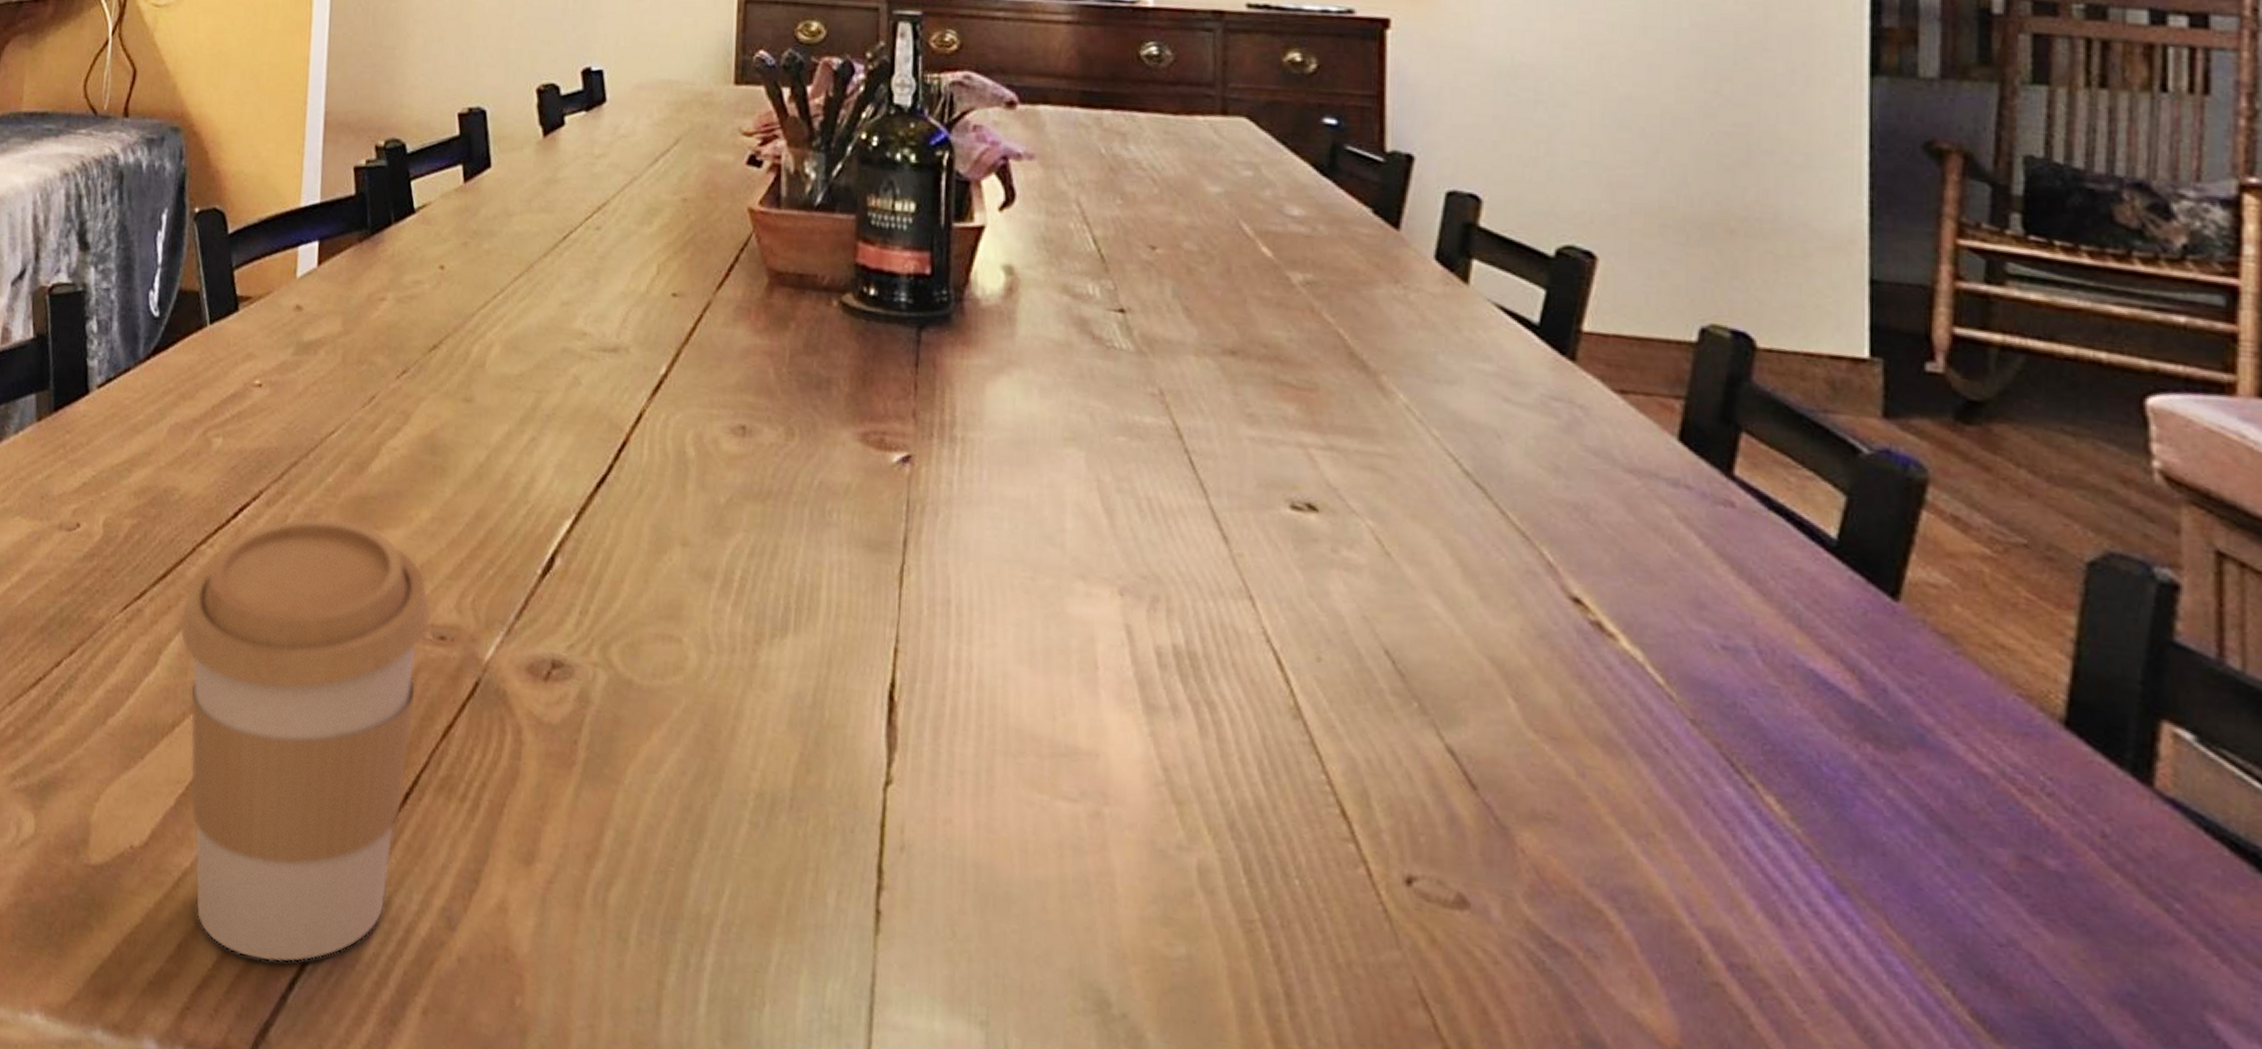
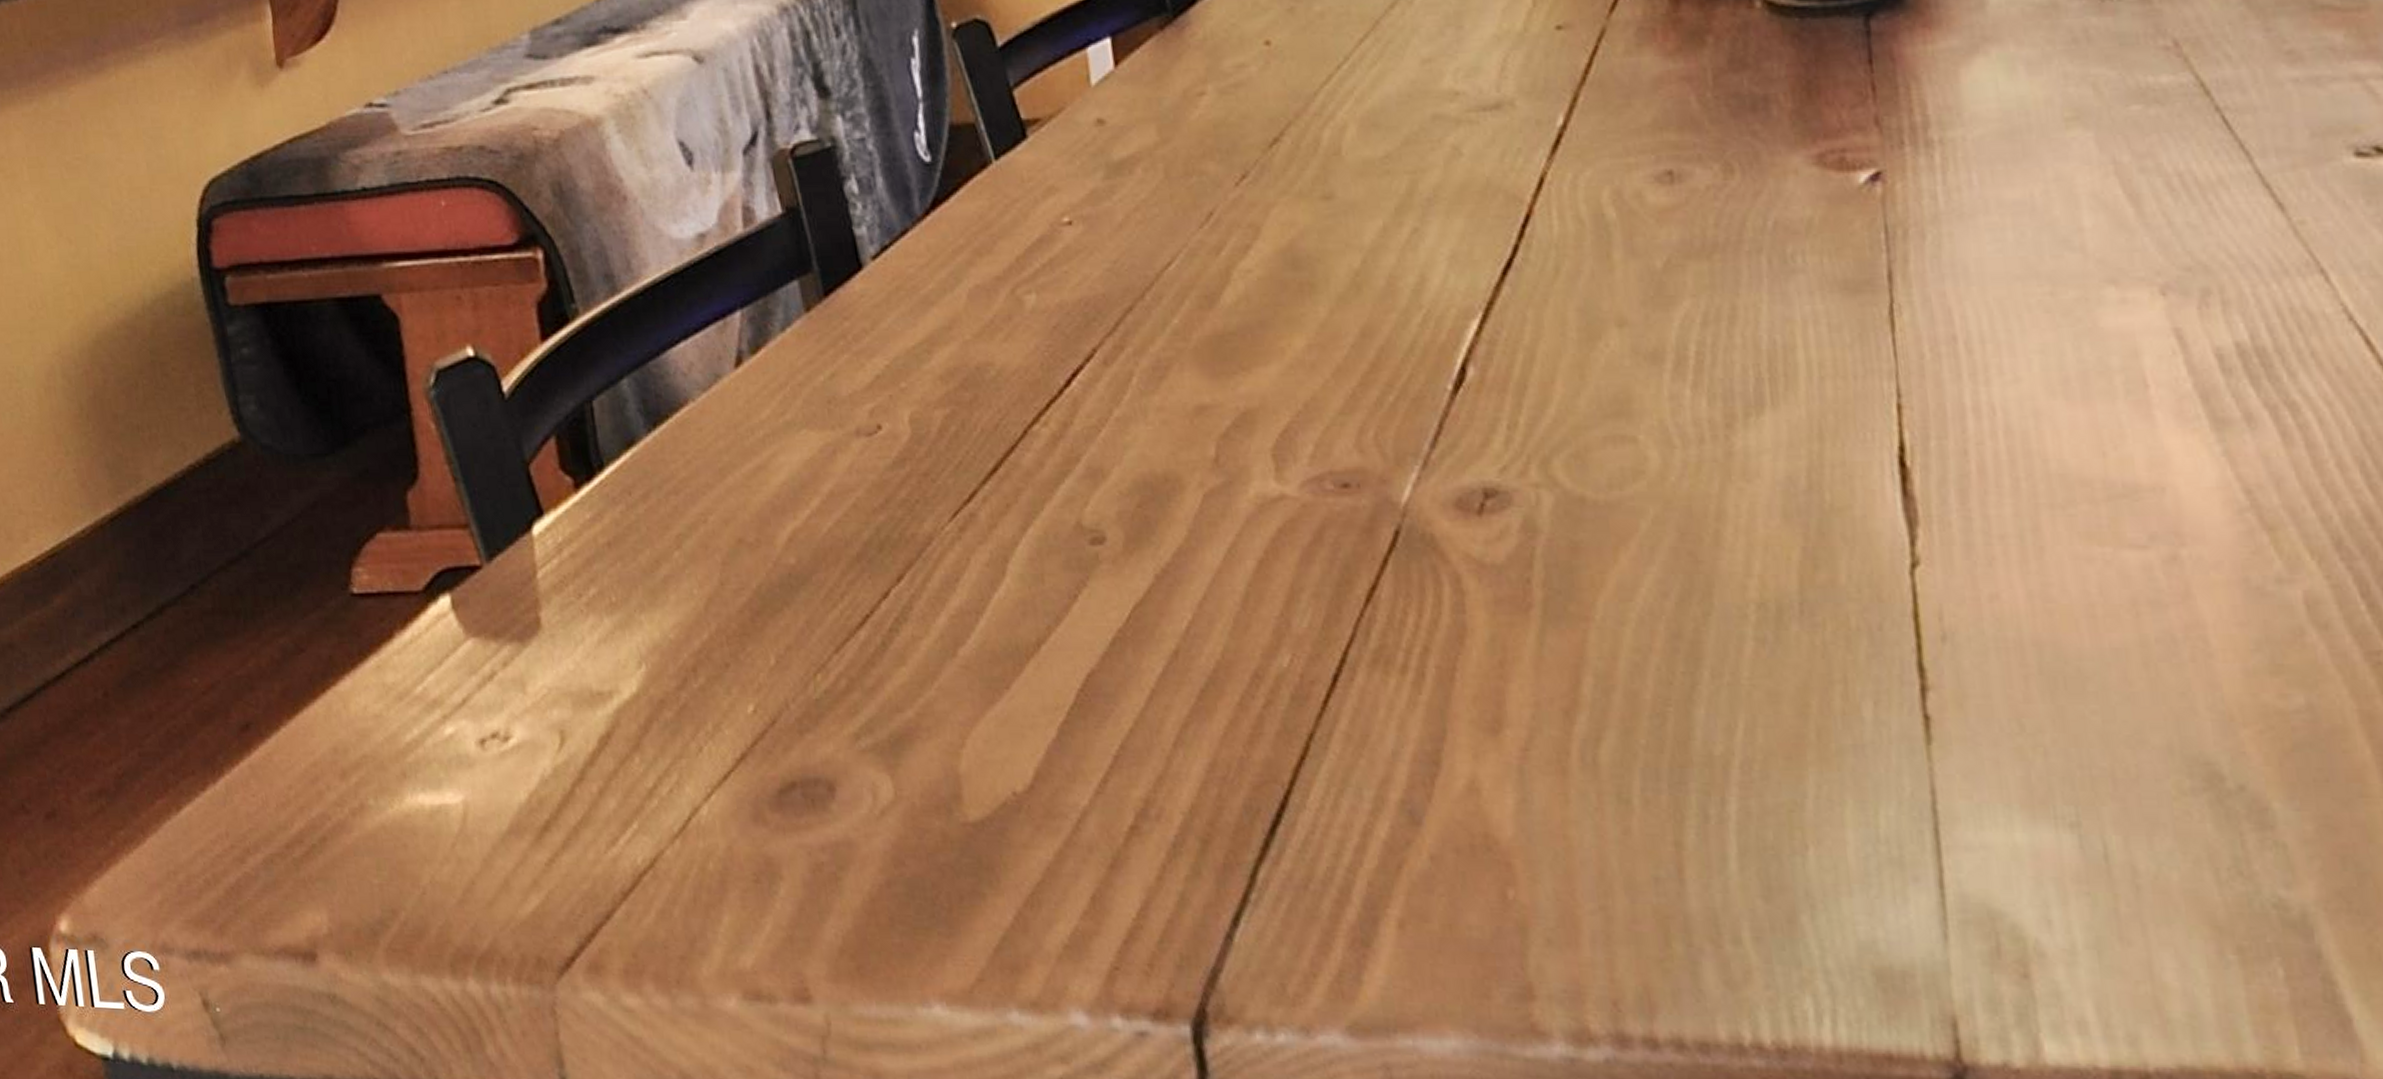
coffee cup: present [179,517,431,963] -> none [1024,365,1332,899]

